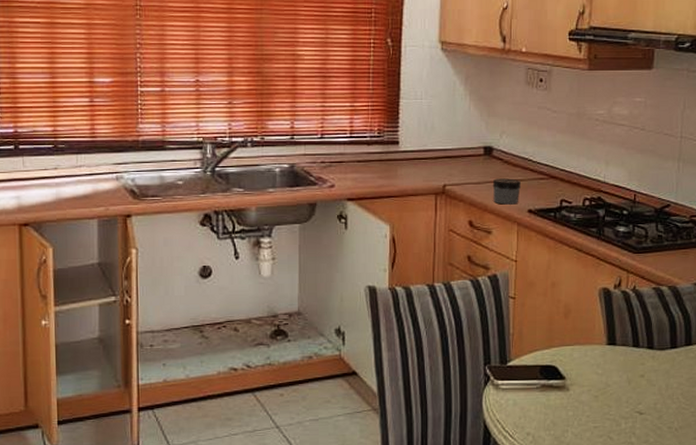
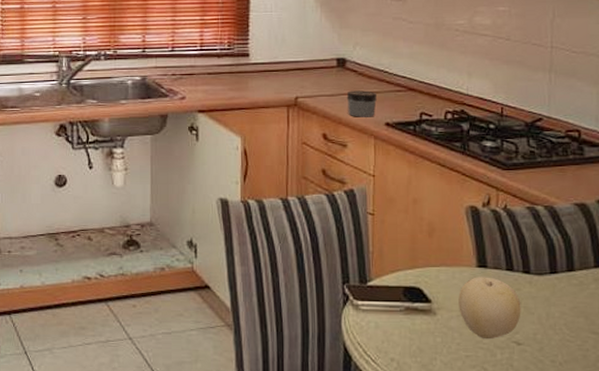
fruit: none [589,353,644,411] -> present [458,277,521,340]

